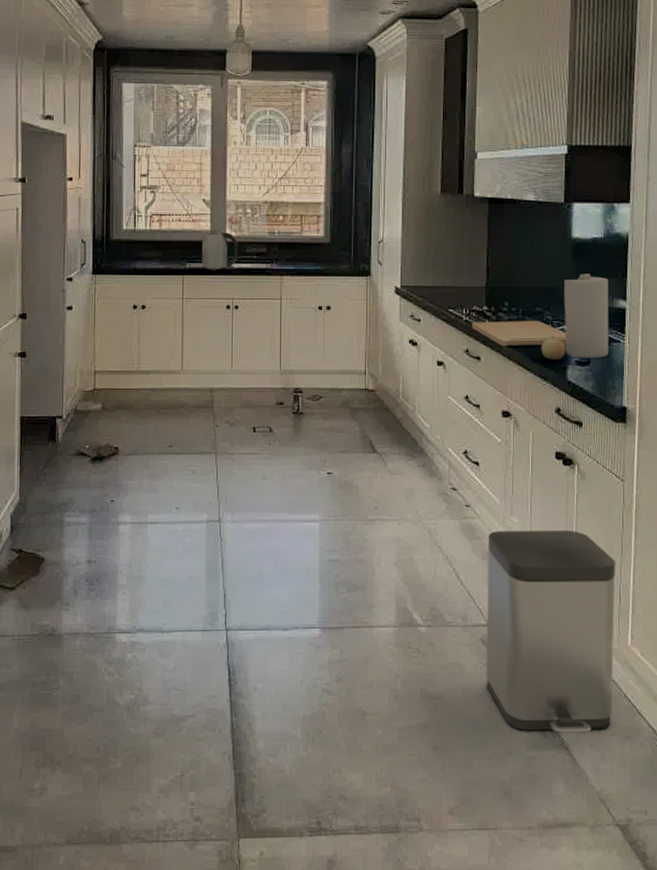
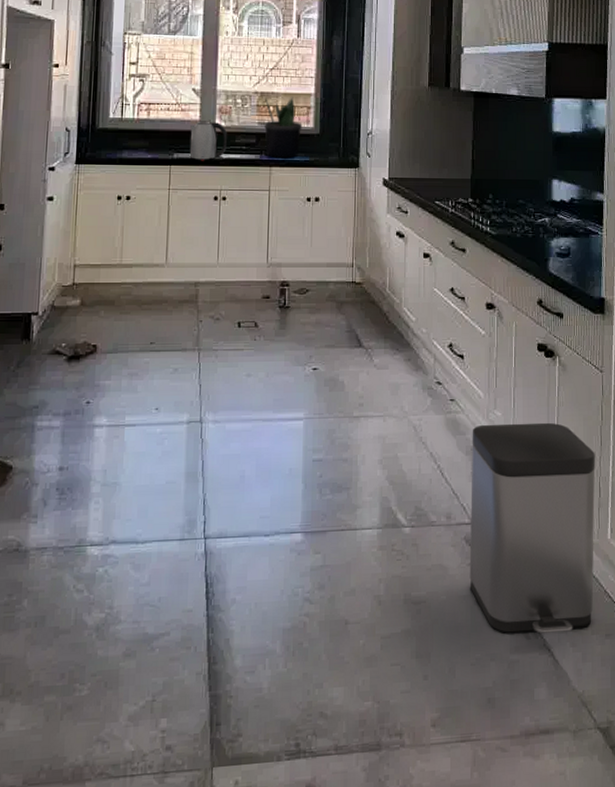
planter: none [274,206,313,268] -> present [264,96,303,159]
cutting board: present [472,321,566,347] -> none [458,213,548,239]
fruit: present [541,336,566,360] -> none [524,228,548,252]
paper towel holder: present [563,274,609,358] -> none [545,167,588,250]

